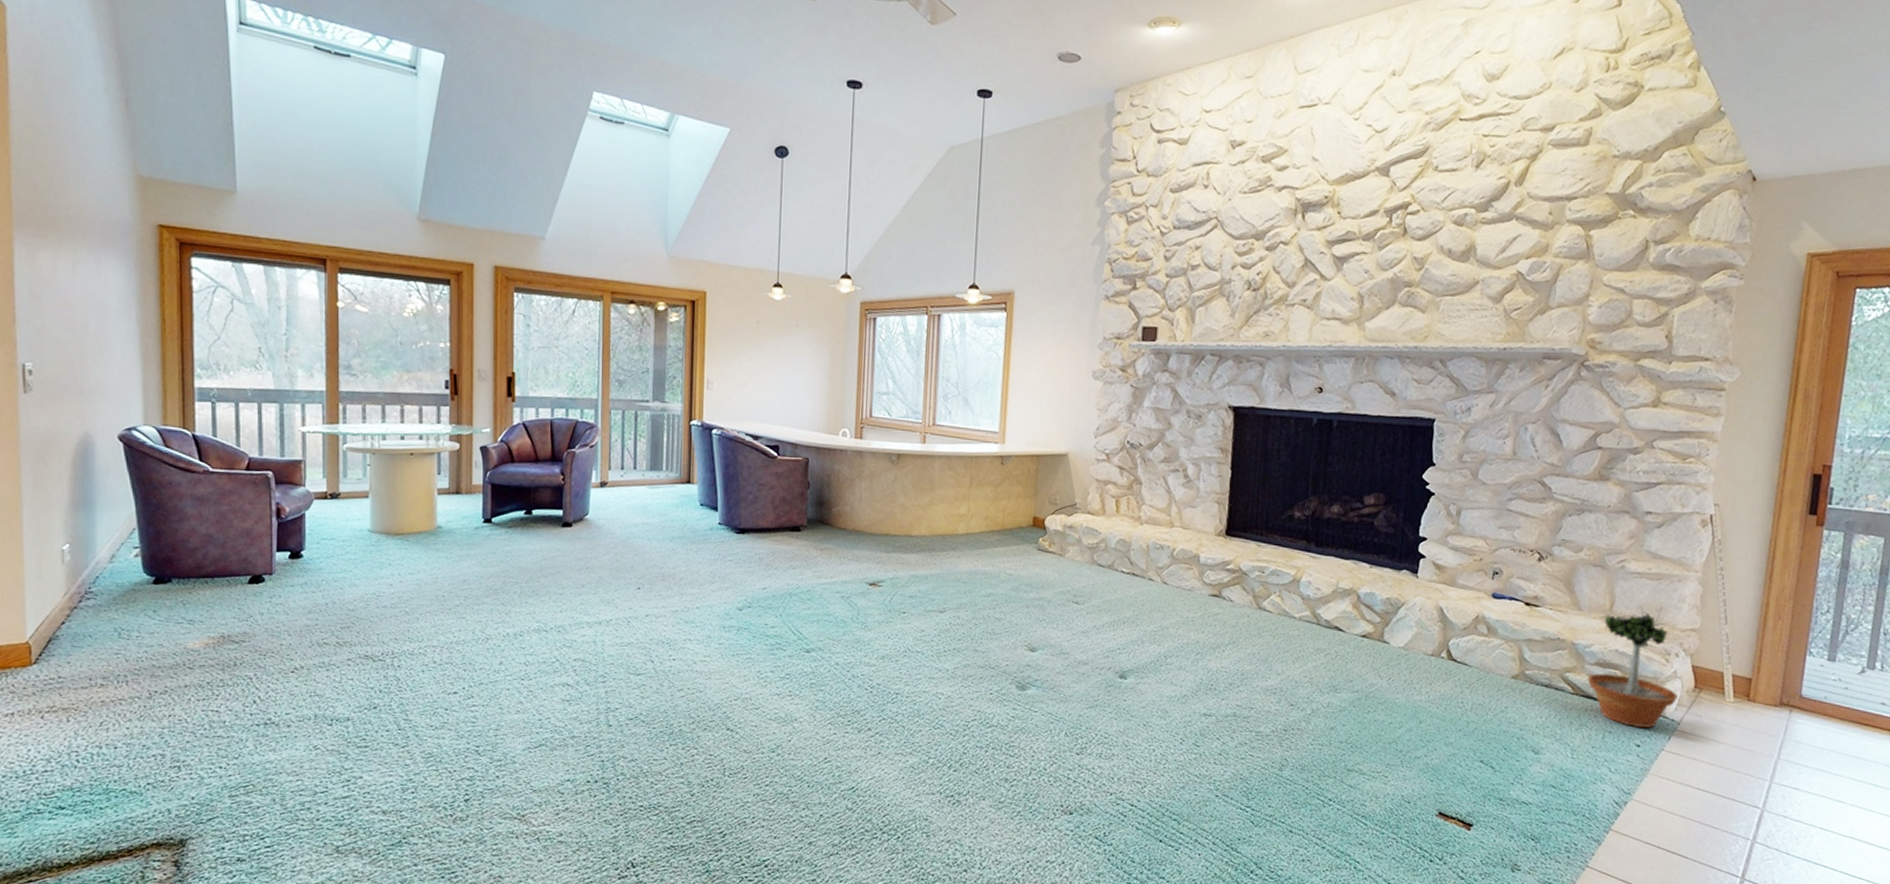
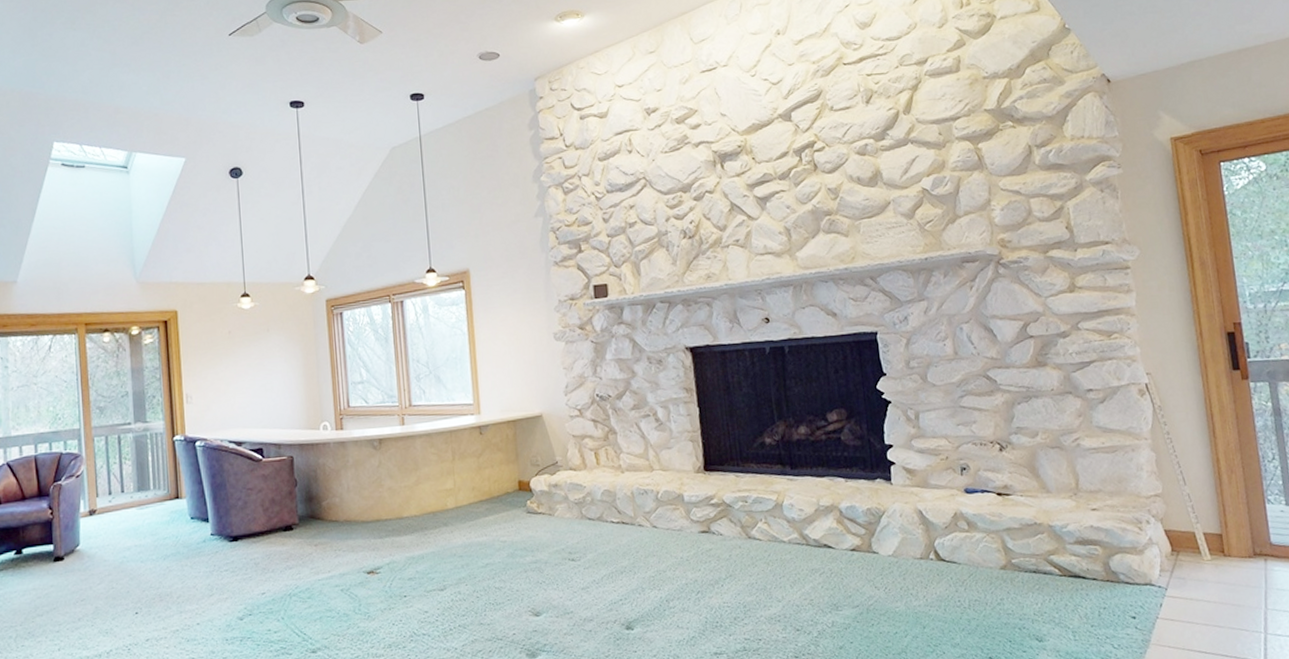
potted tree: present [1587,604,1678,729] -> none [1071,475,1159,600]

